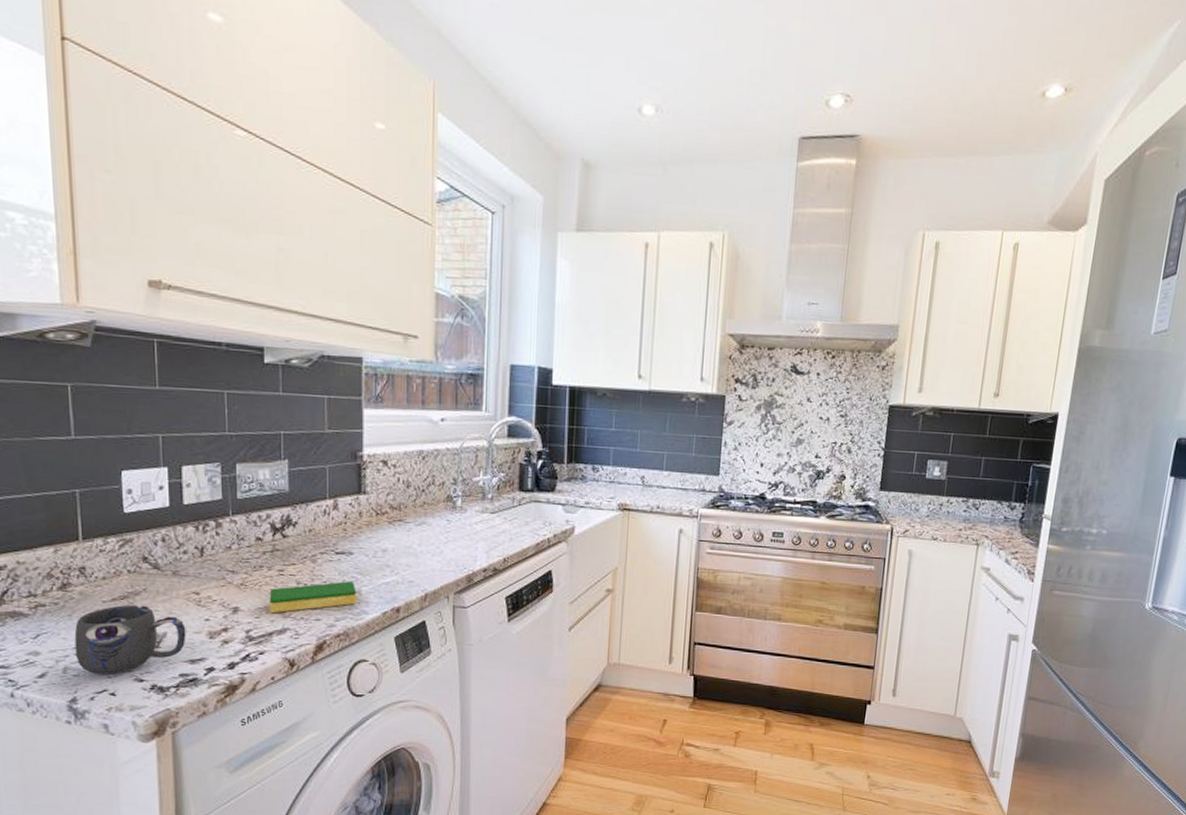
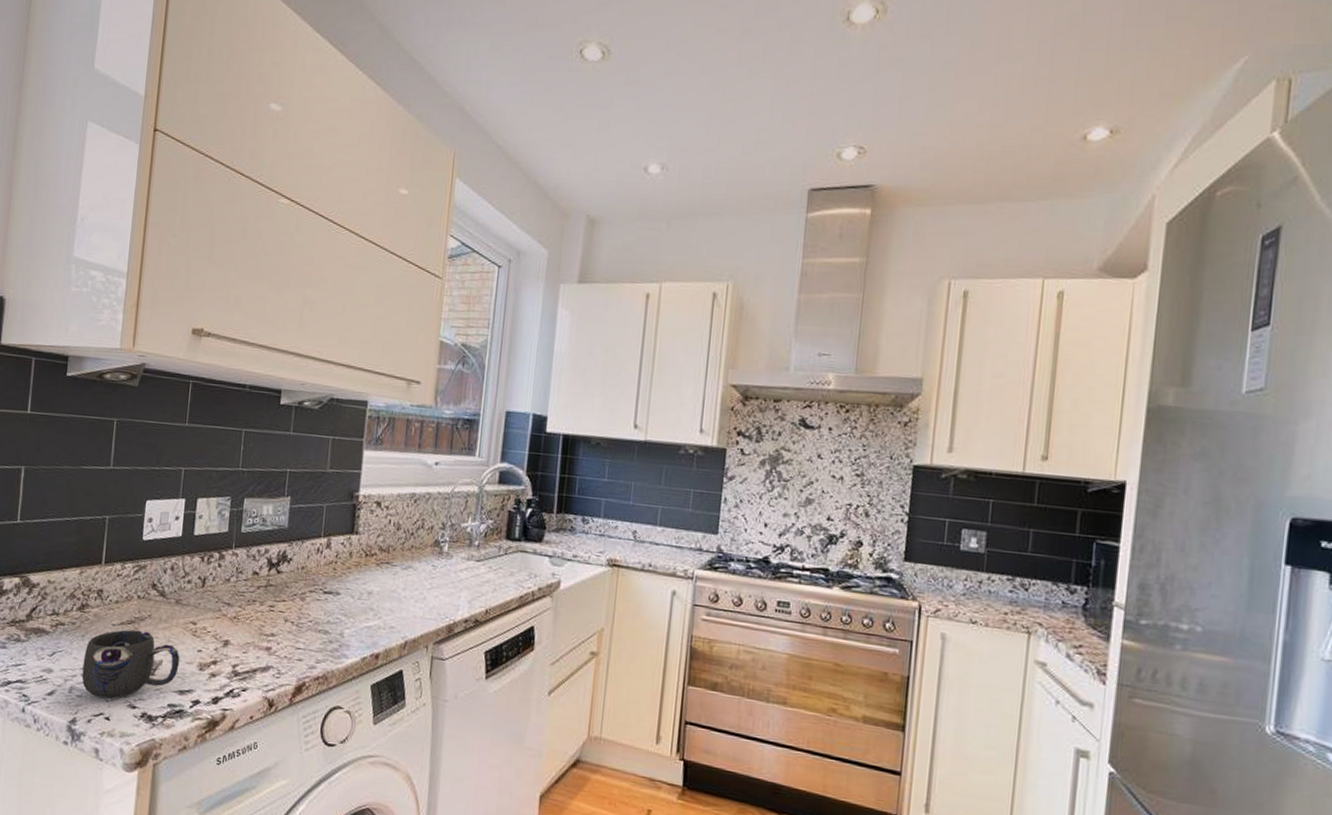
dish sponge: present [269,581,357,614] -> none [256,622,340,650]

